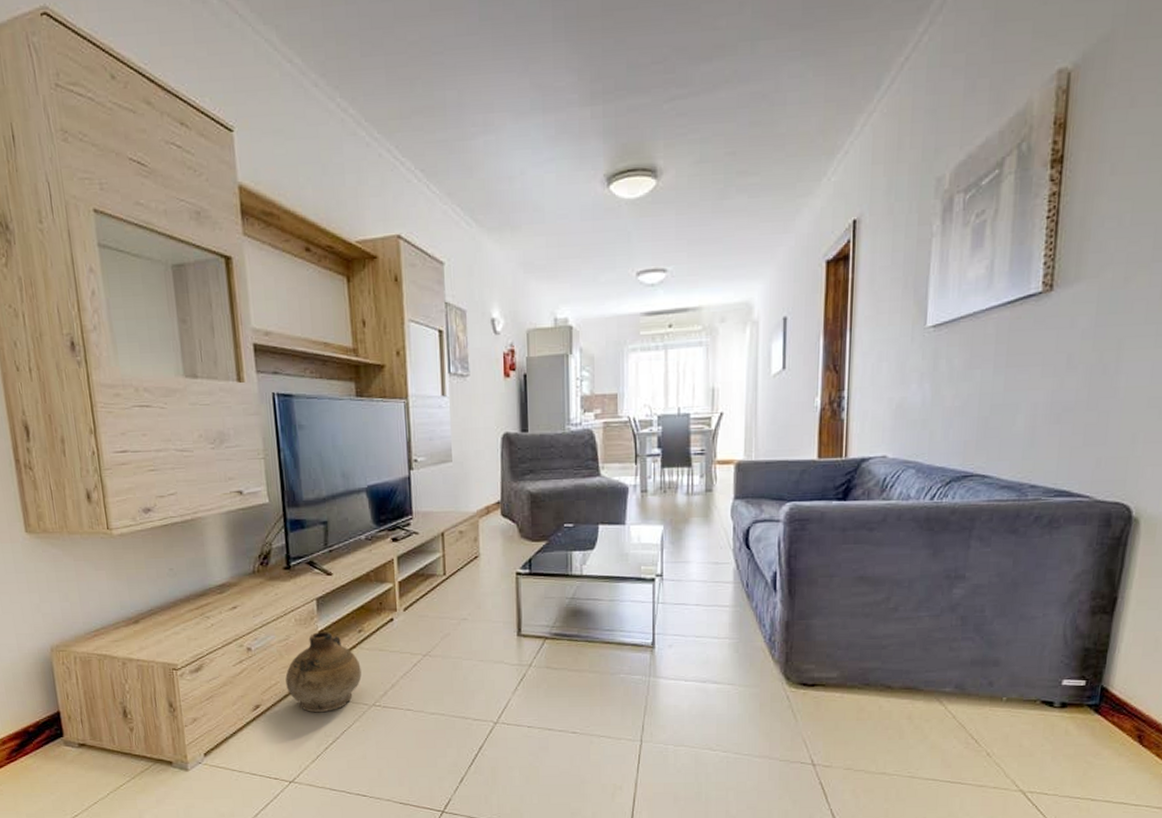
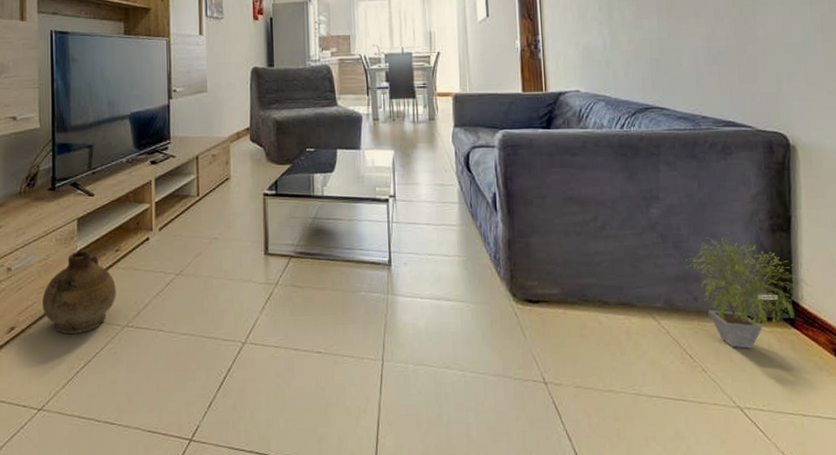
potted plant: none [985,616,1127,735] -> present [686,234,812,349]

